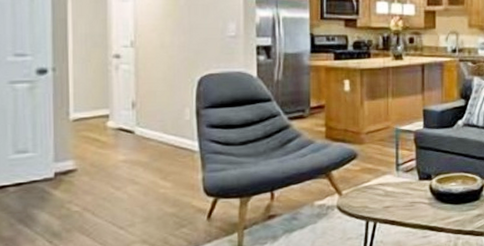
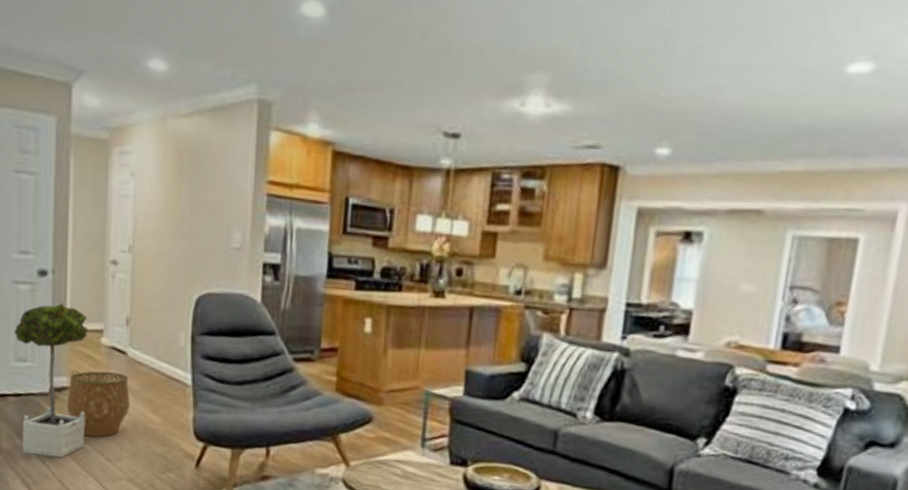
potted tree: none [12,96,94,238] -> present [14,303,88,458]
basket: none [73,150,141,211] -> present [66,370,131,438]

